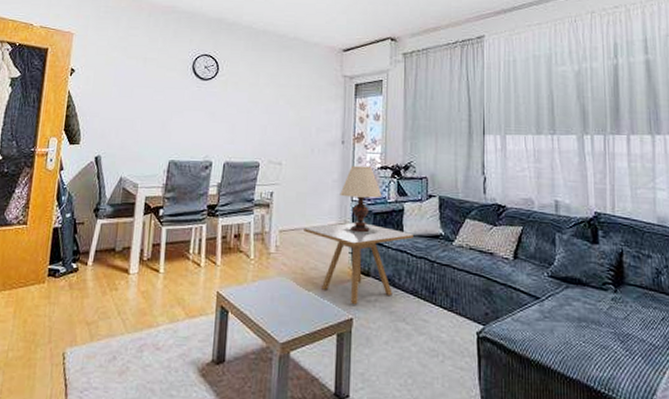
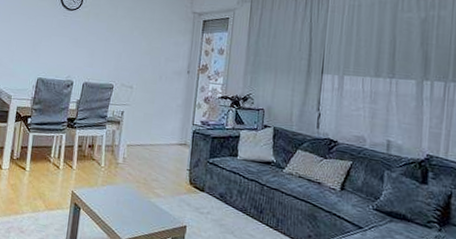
side table: present [304,222,413,305] -> none [148,143,247,215]
table lamp: present [340,165,382,235] -> none [181,93,221,156]

